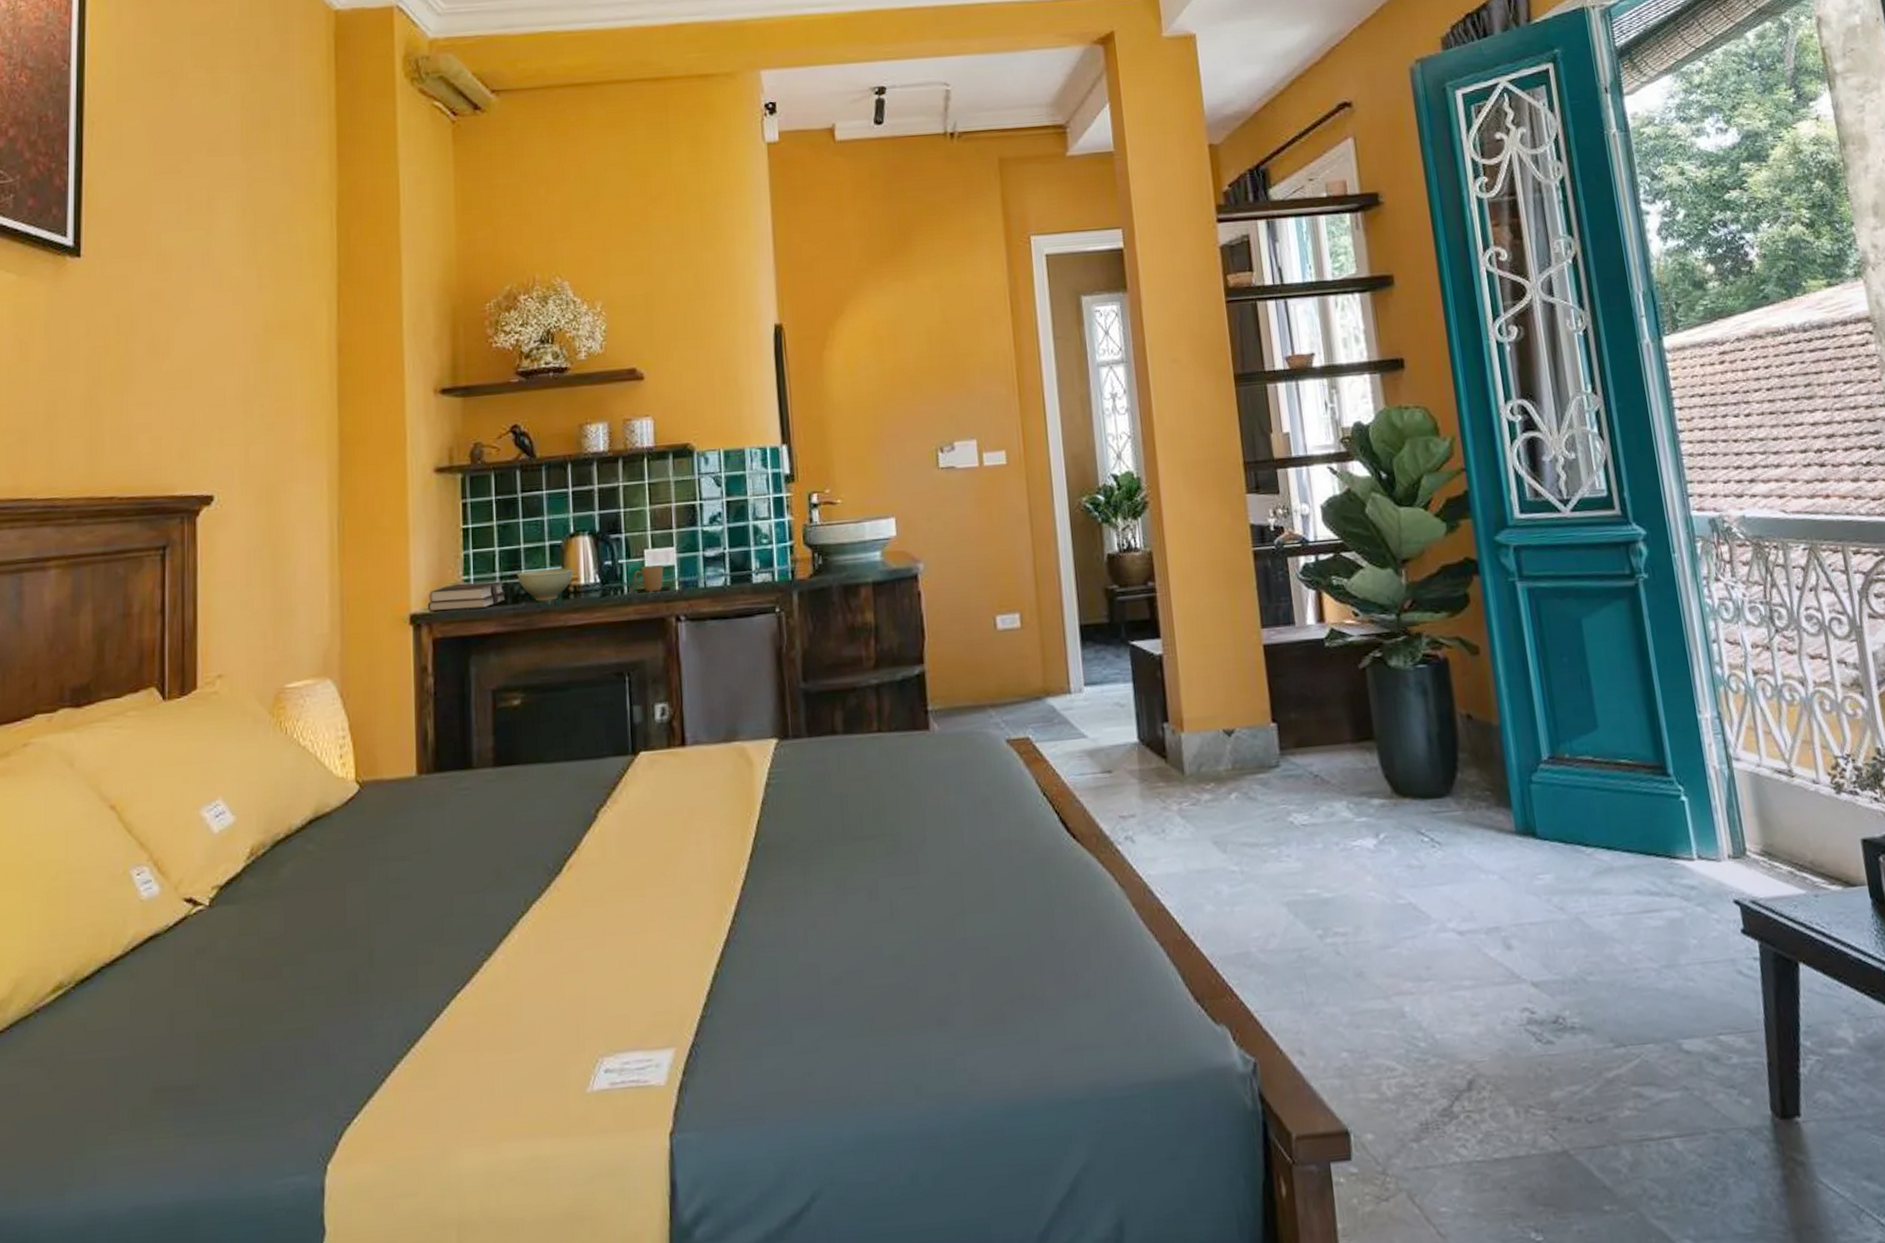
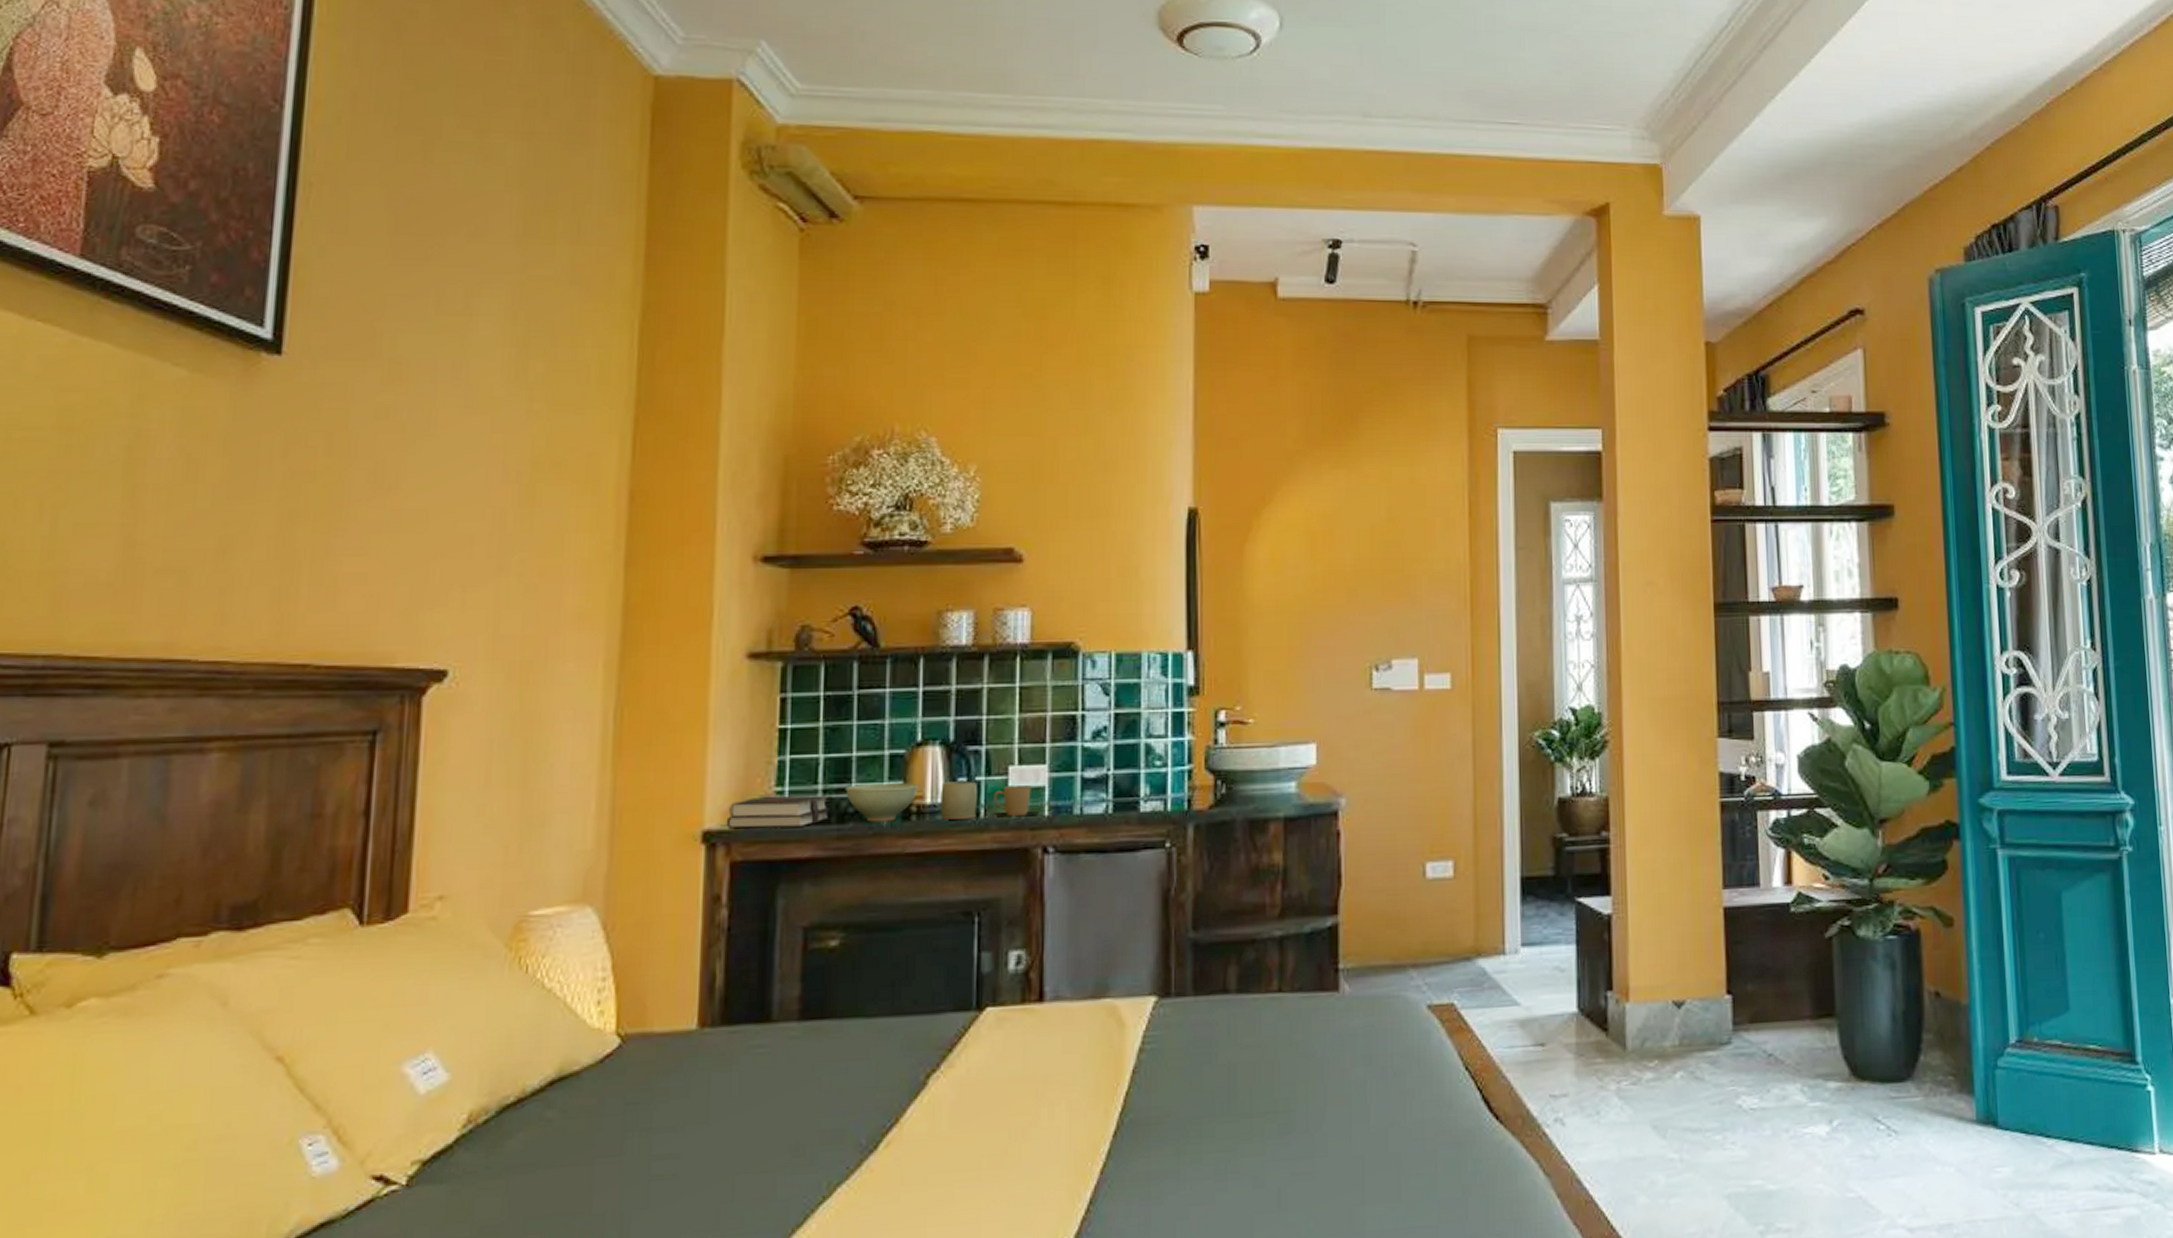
mug: none [592,564,622,597] -> present [940,781,978,820]

